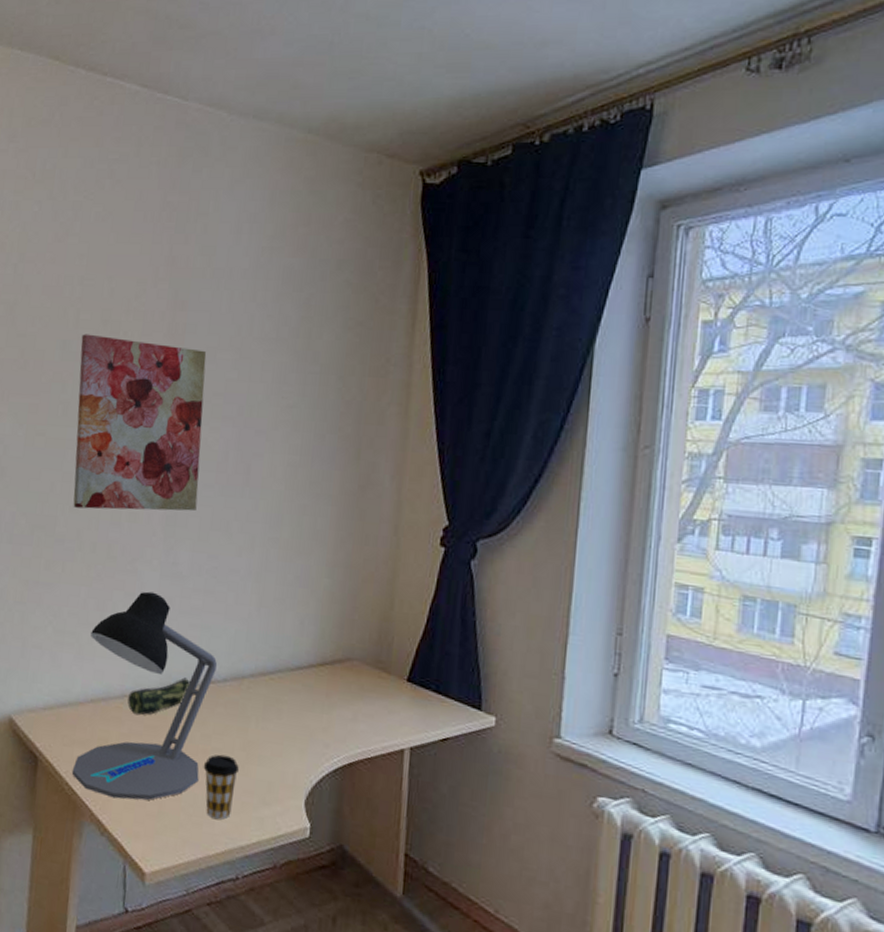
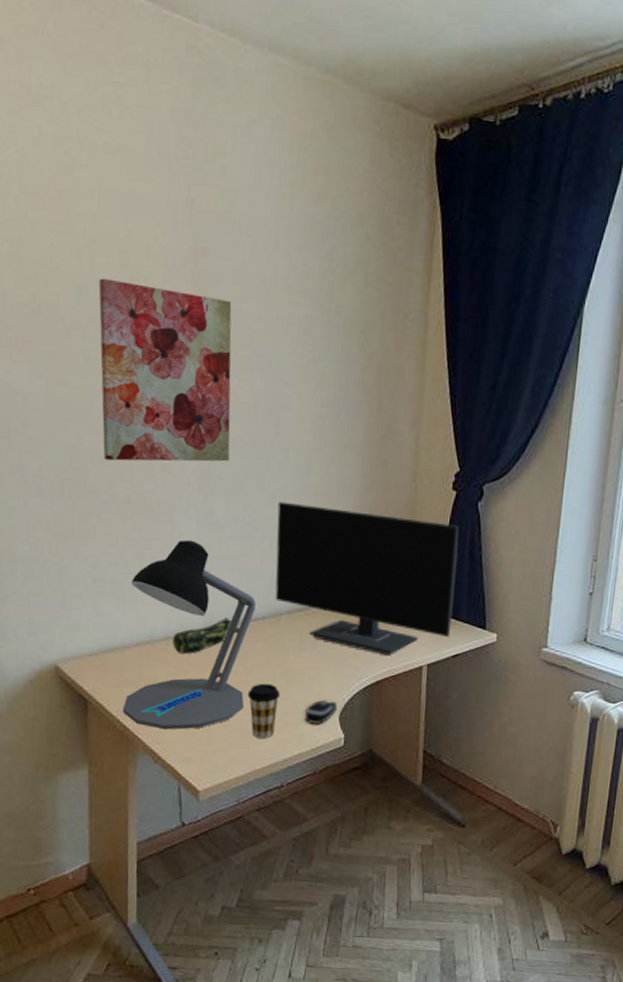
monitor: none [237,554,449,733] -> present [275,501,459,655]
computer mouse: none [265,779,303,810] -> present [304,699,337,725]

